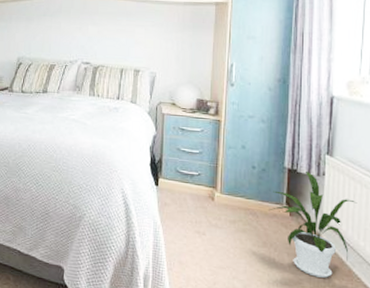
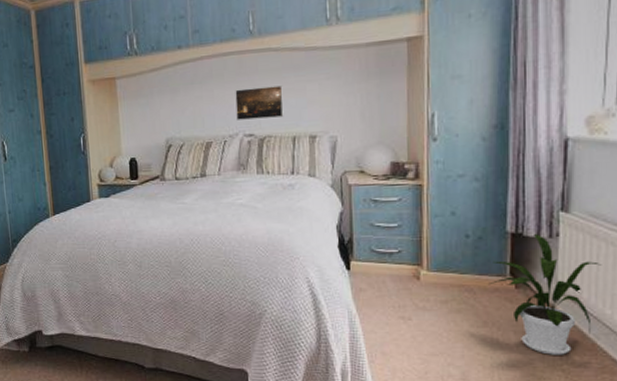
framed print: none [77,25,116,53] -> present [235,85,284,120]

